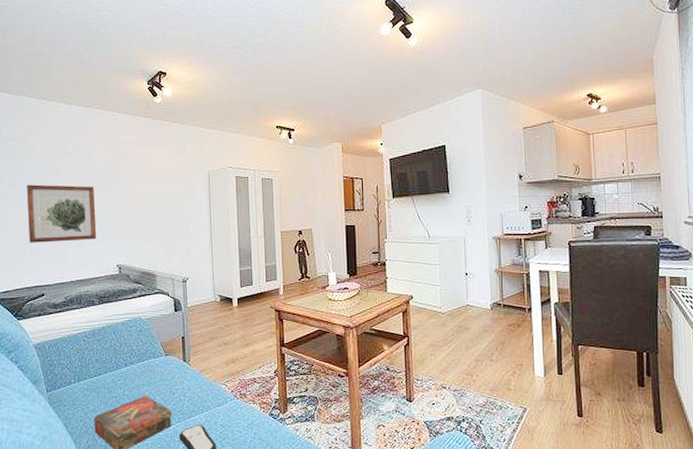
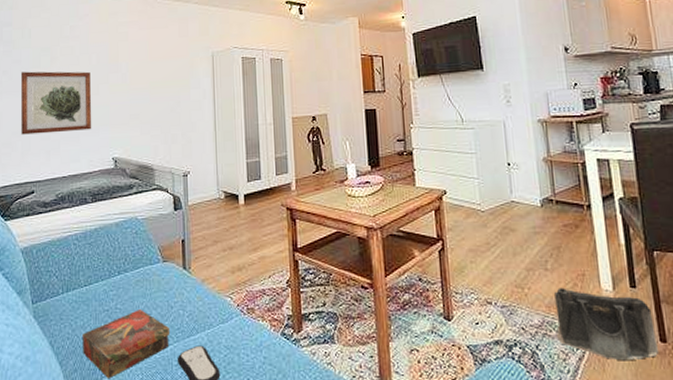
saddlebag: none [497,375,575,432] -> present [554,287,658,361]

